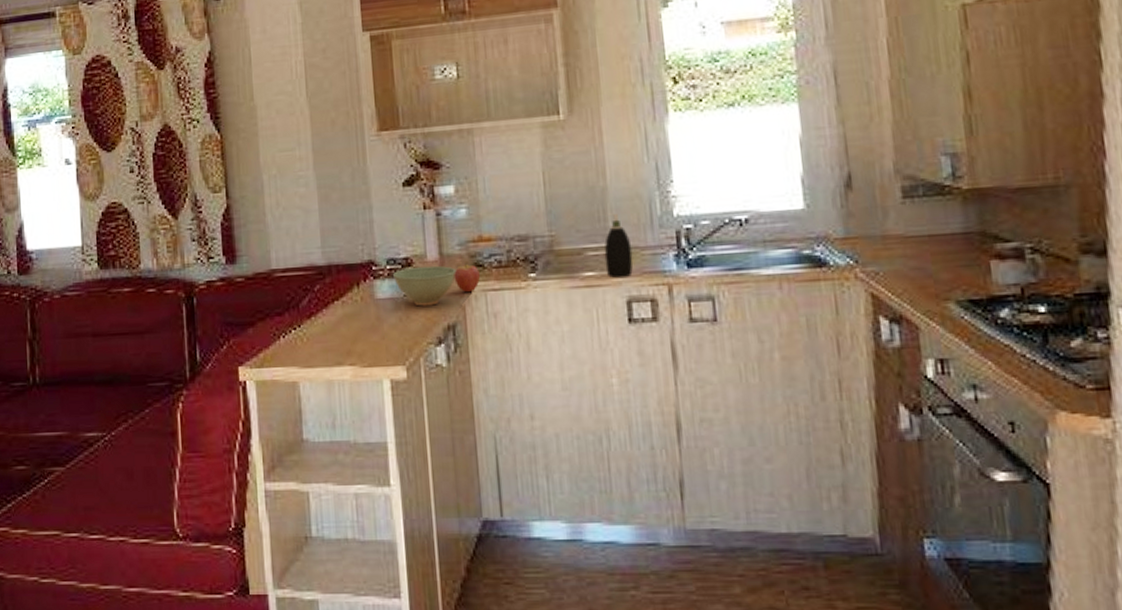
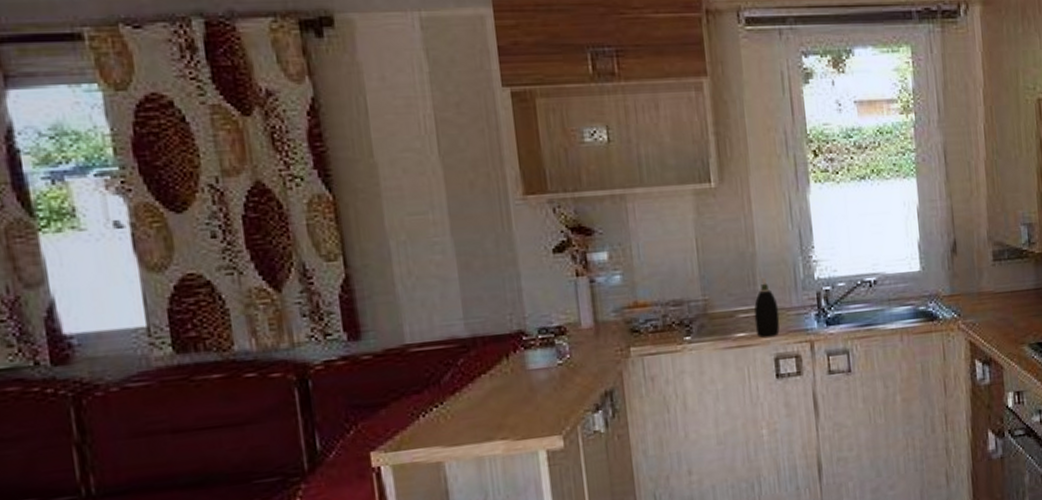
bowl: present [392,265,457,307] -> none [544,333,613,375]
fruit: present [454,261,480,293] -> none [610,328,636,359]

